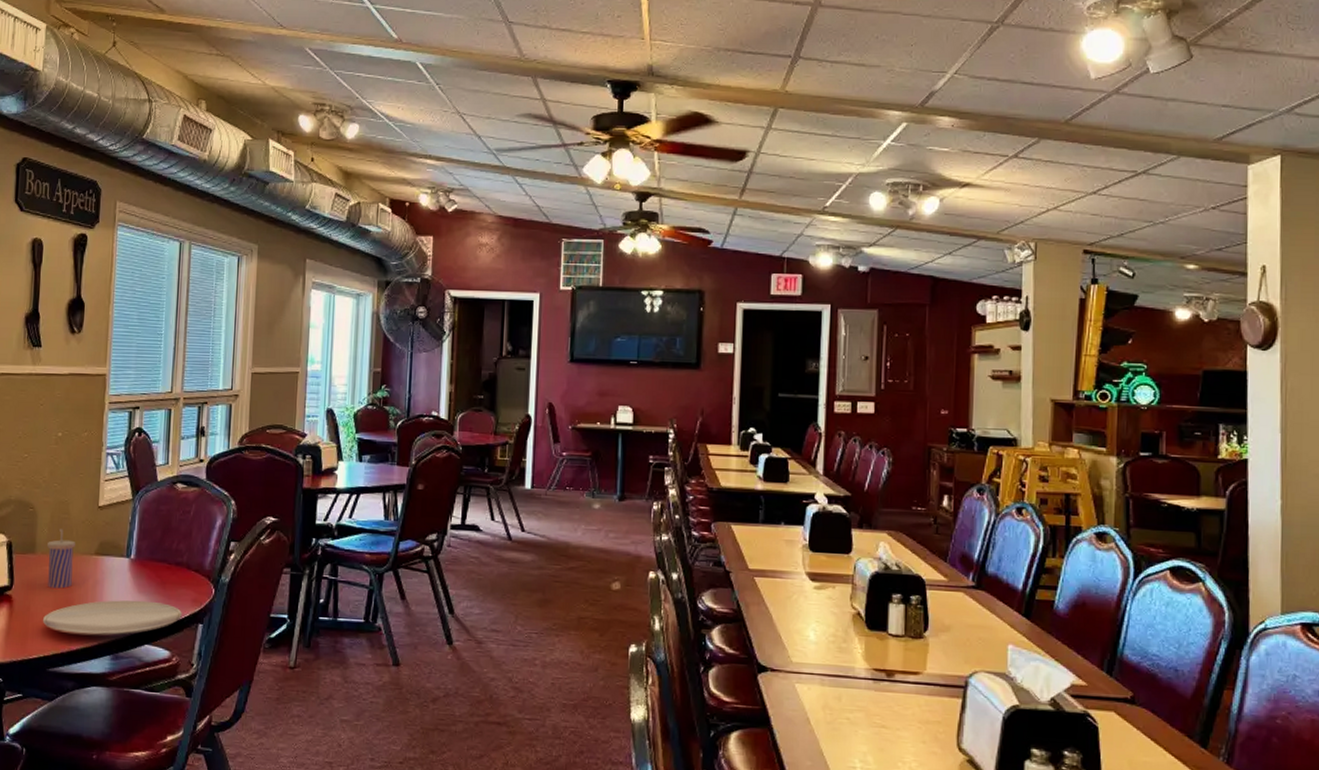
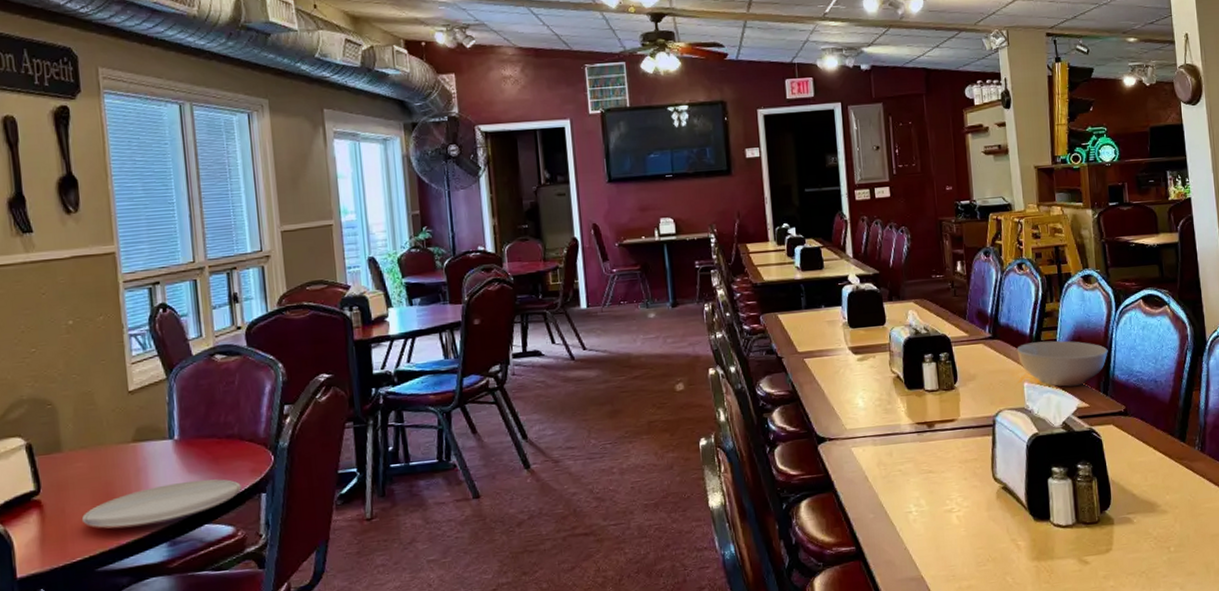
beverage cup: present [46,529,75,589] -> none [73,421,110,485]
bowl: none [1004,600,1119,659] -> present [1016,340,1108,387]

